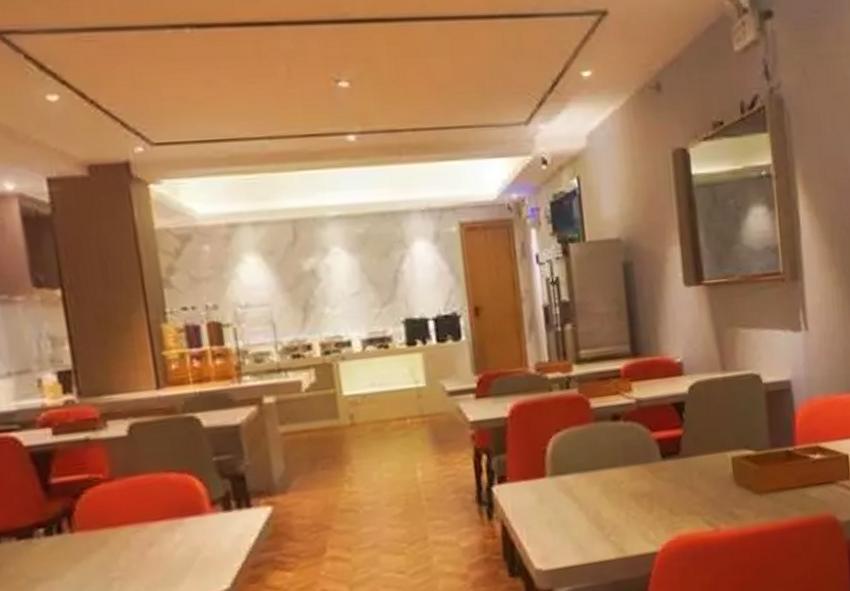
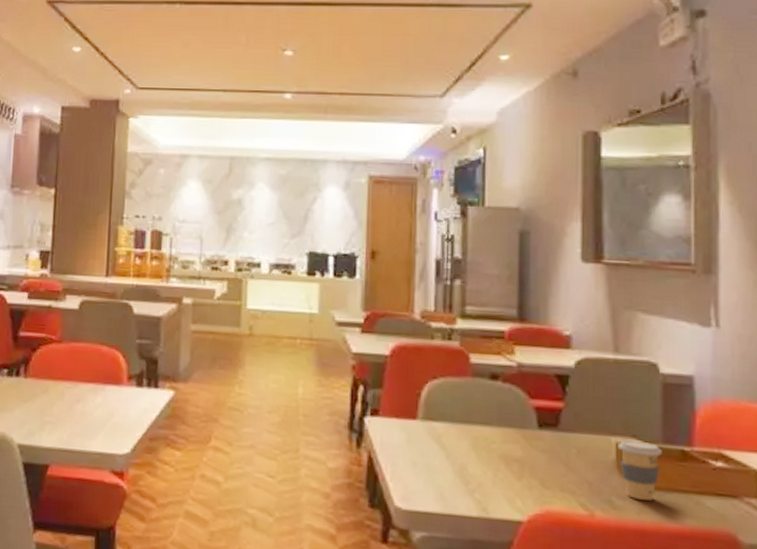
coffee cup: none [733,450,771,506] -> present [618,440,662,501]

